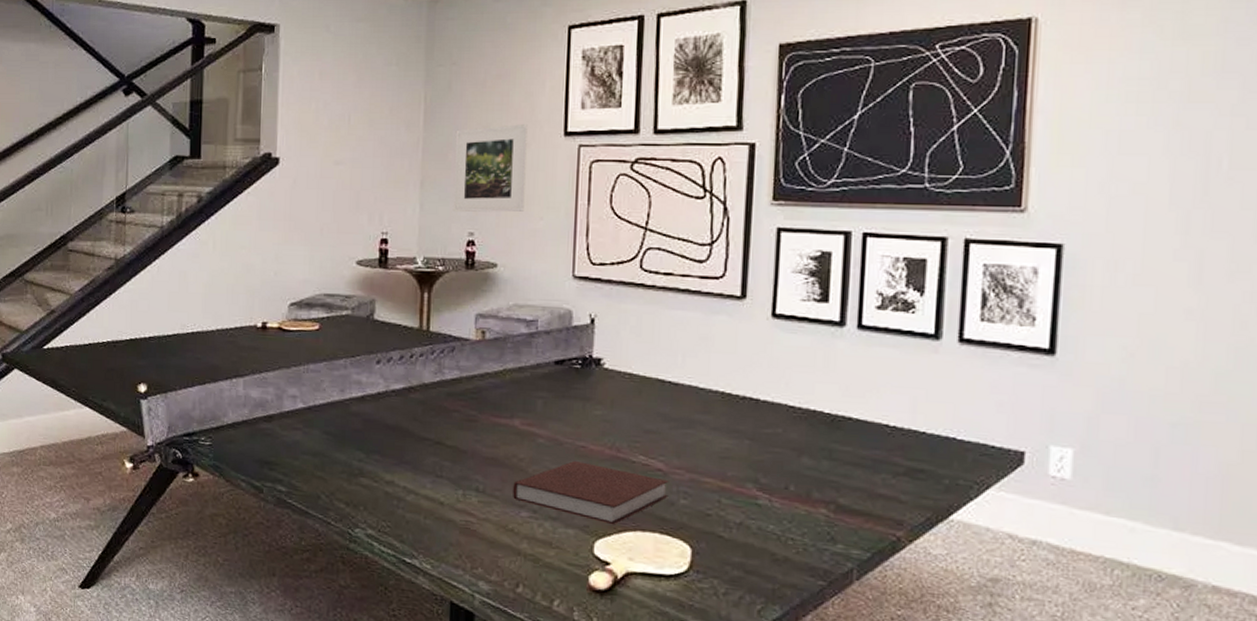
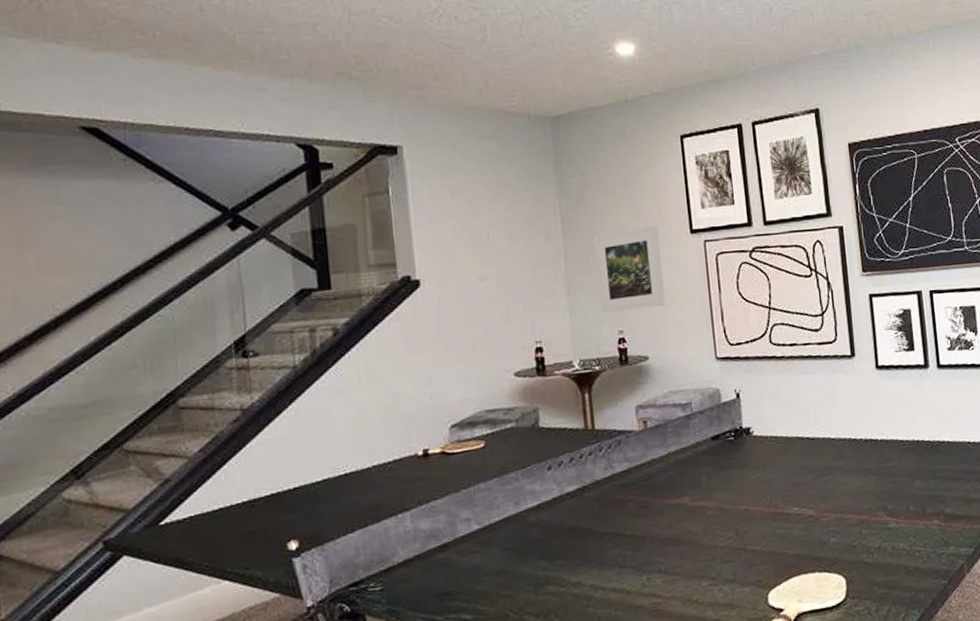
notebook: present [513,460,669,525] -> none [691,523,821,575]

